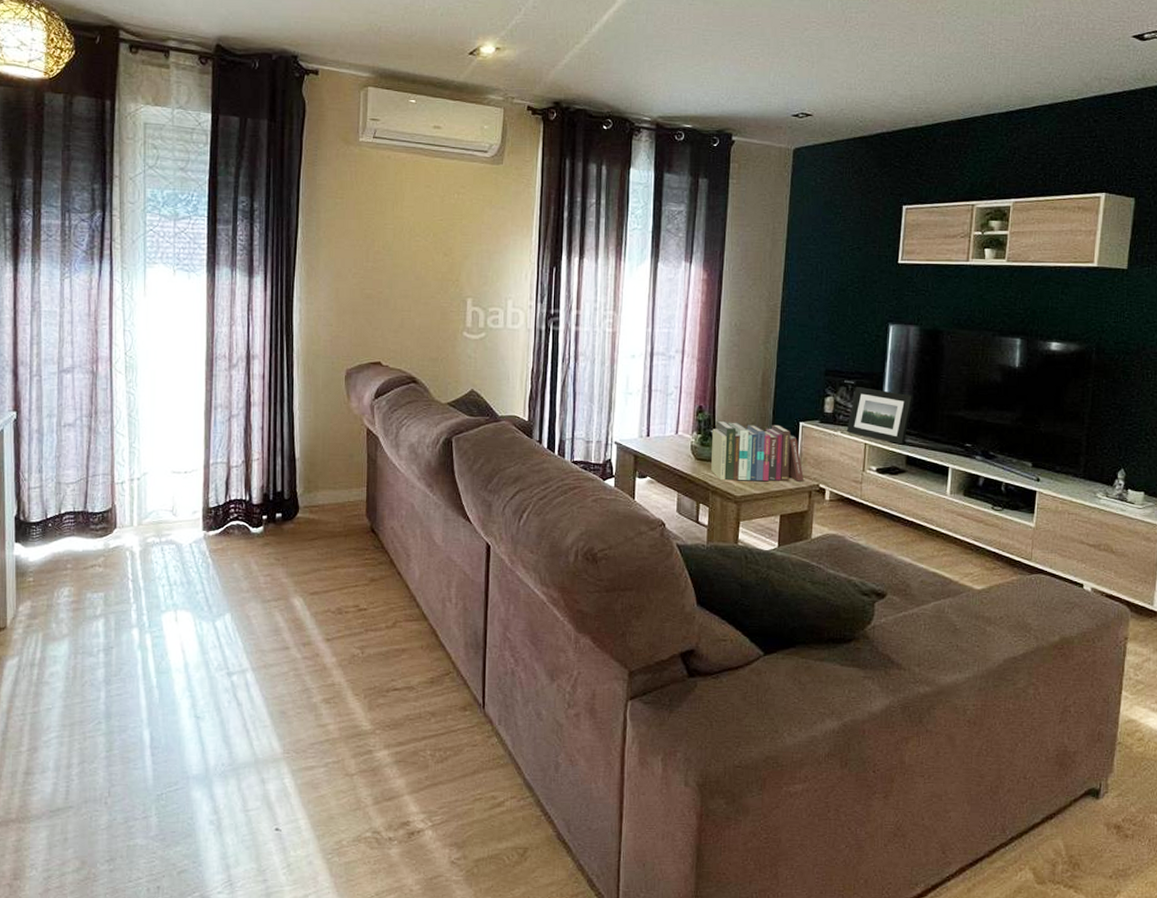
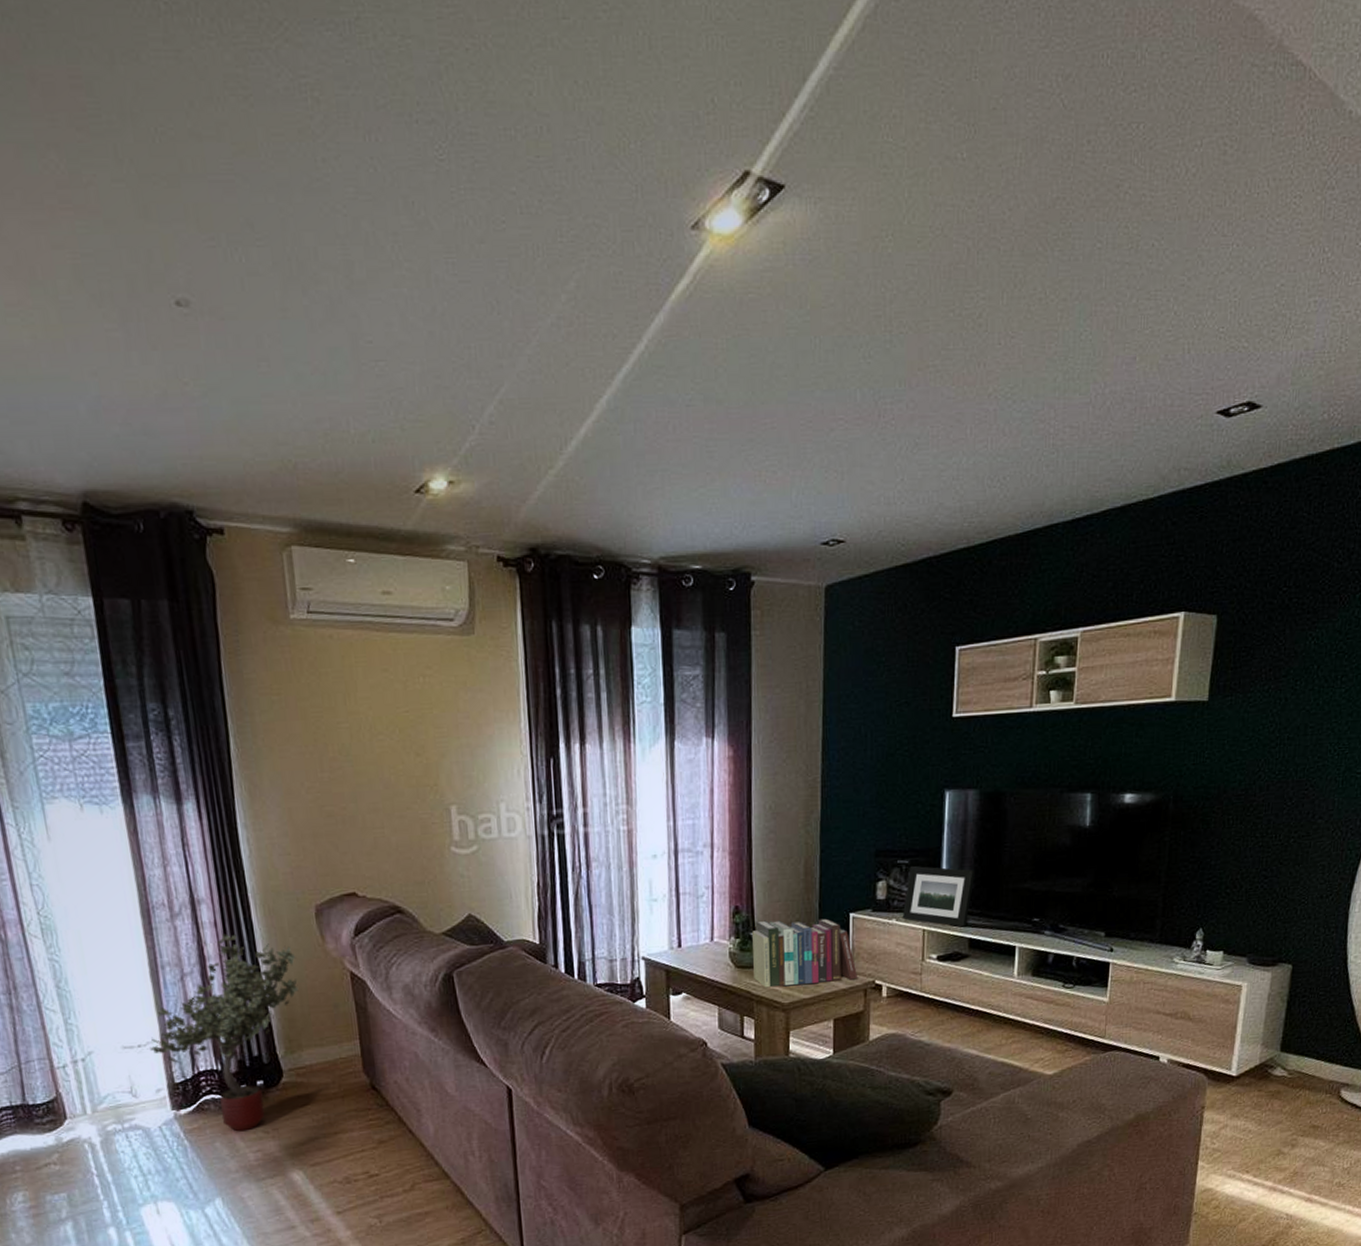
potted tree: none [194,385,324,556] -> present [150,933,299,1132]

